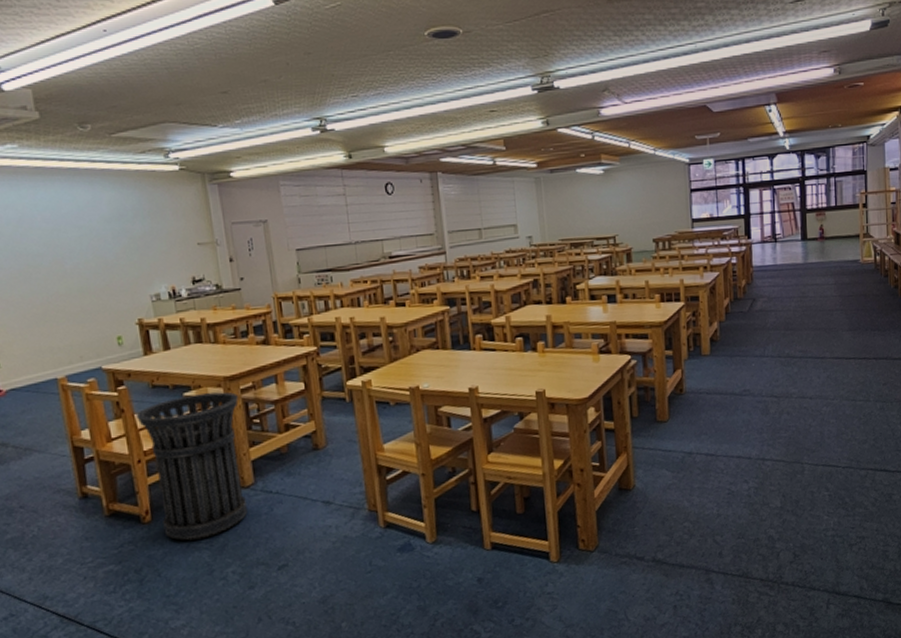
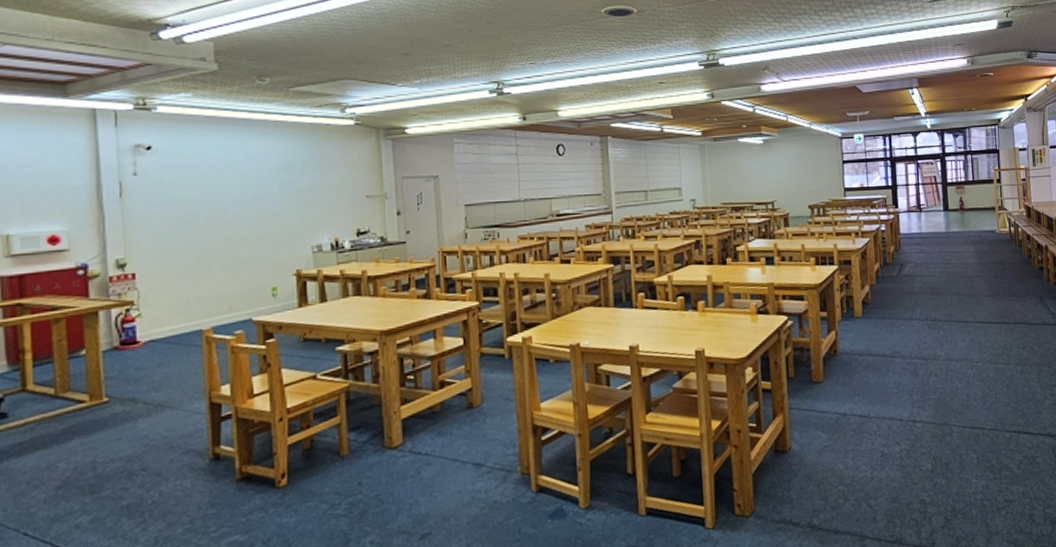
trash can: present [136,392,247,541] -> none [283,346,394,507]

